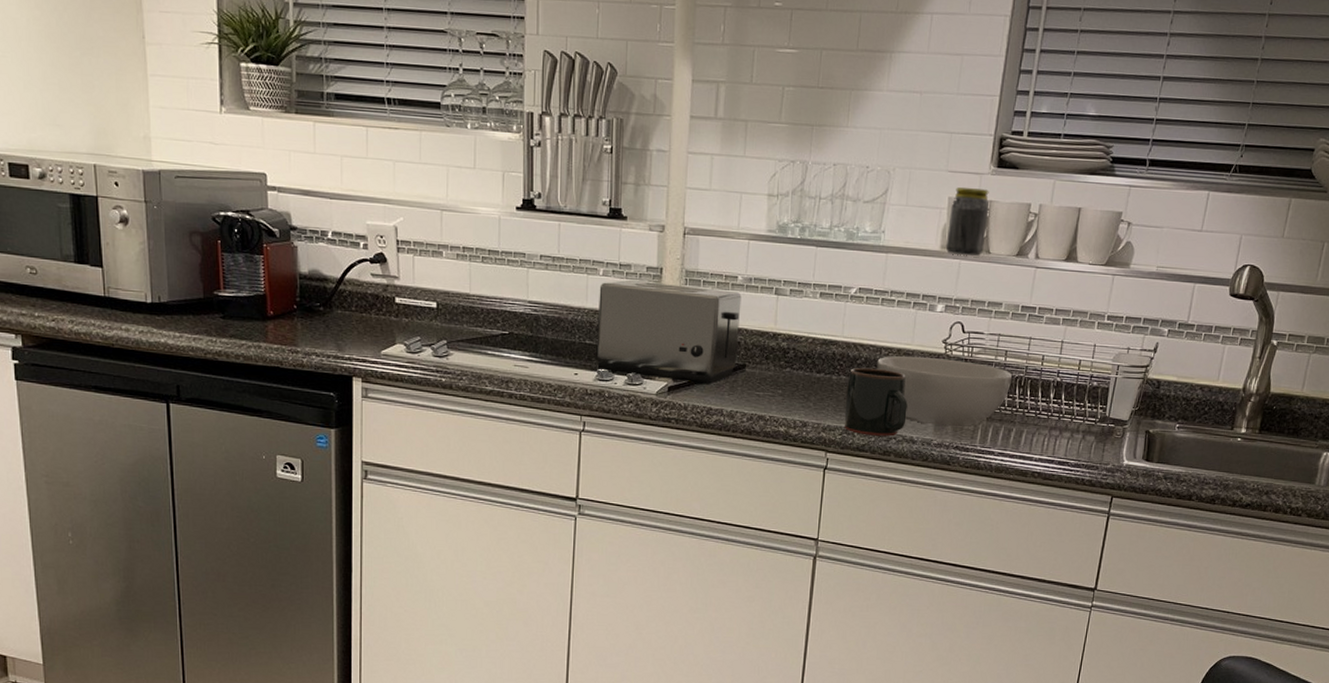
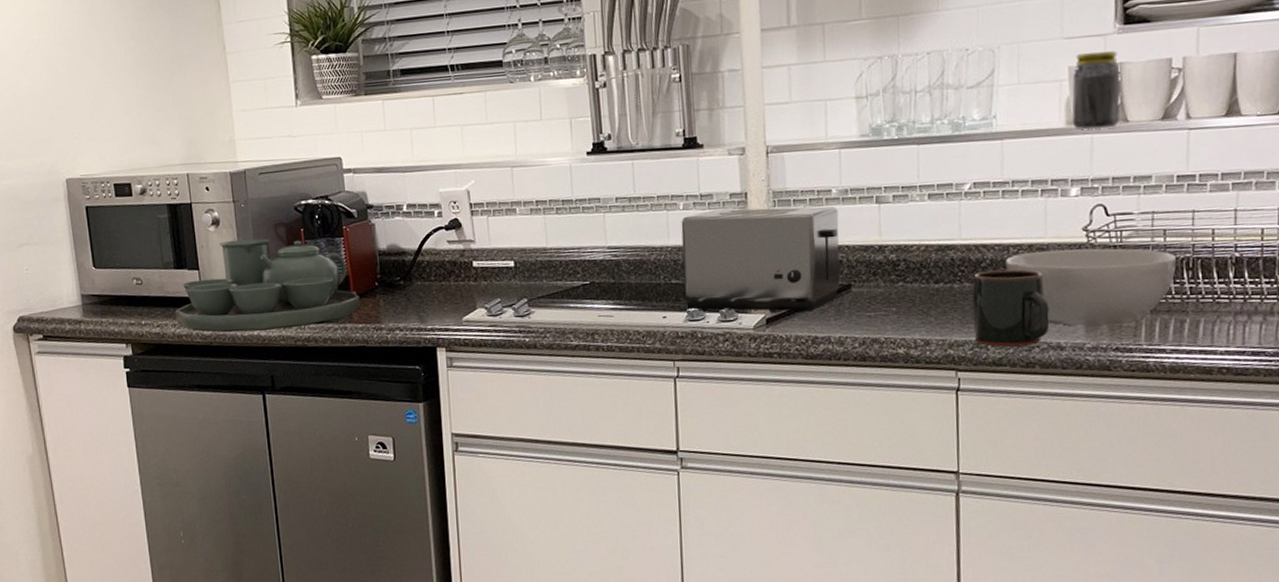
tea set: none [73,241,276,340] -> present [175,238,360,333]

